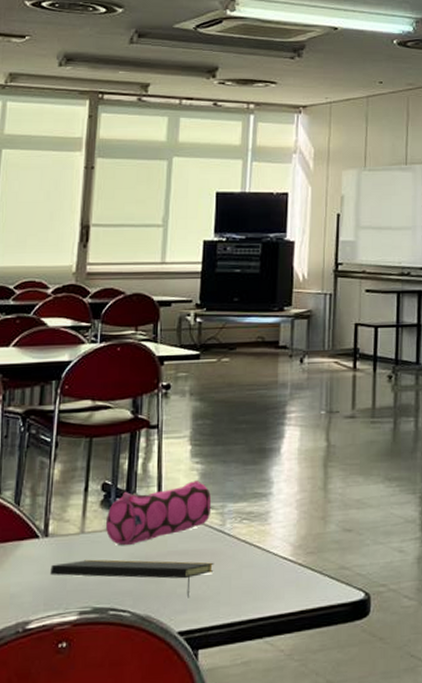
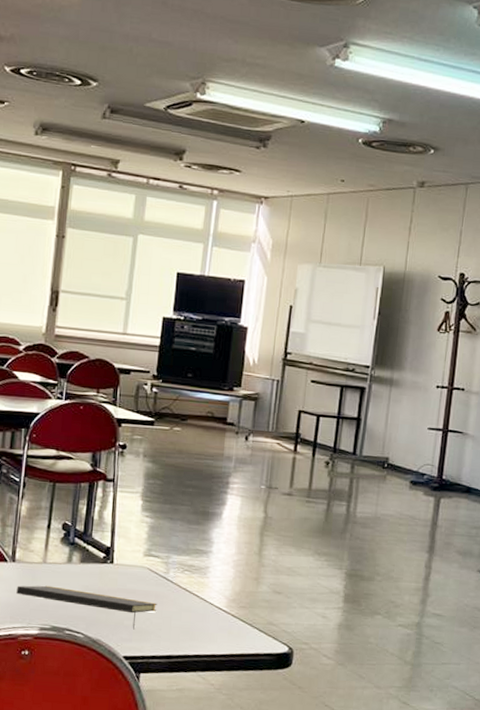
pencil case: present [105,480,212,545] -> none [64,531,158,579]

